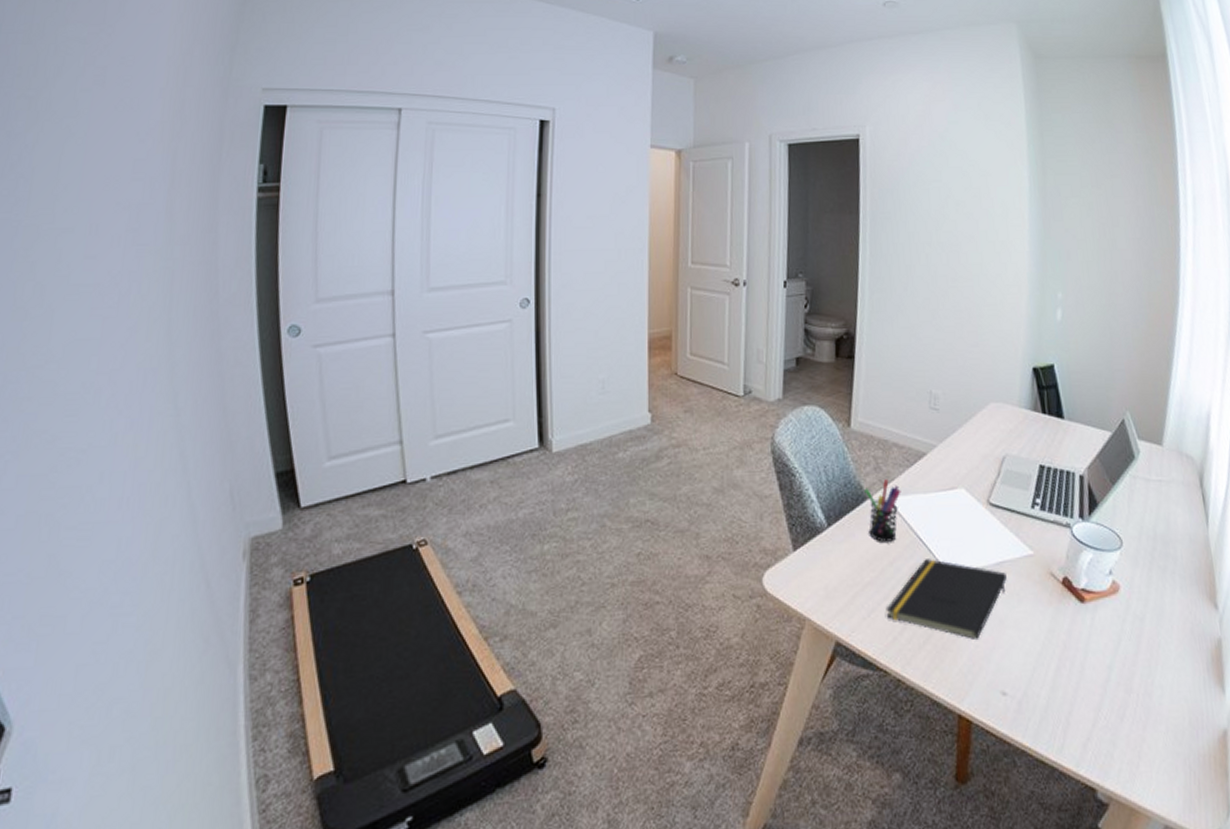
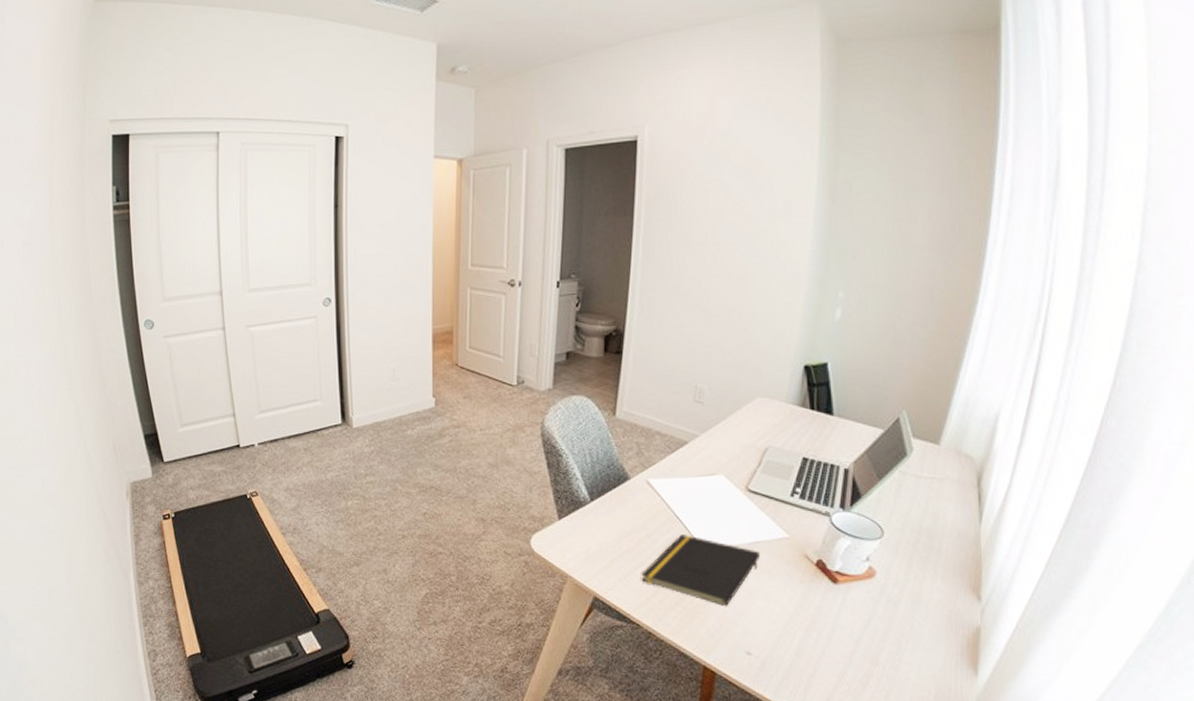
pen holder: present [864,479,901,542] -> none [626,463,661,518]

